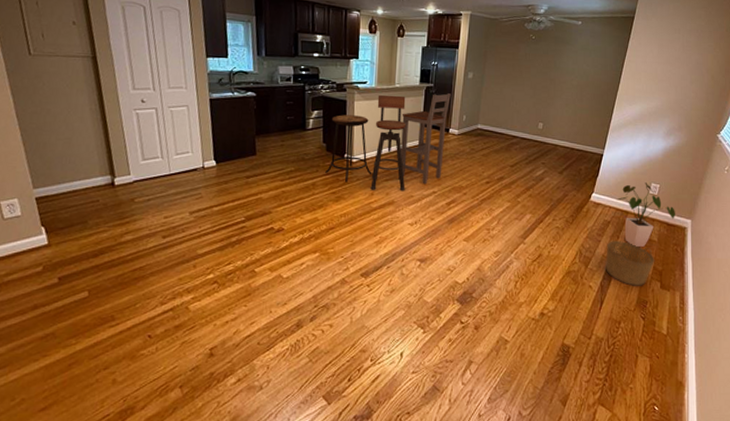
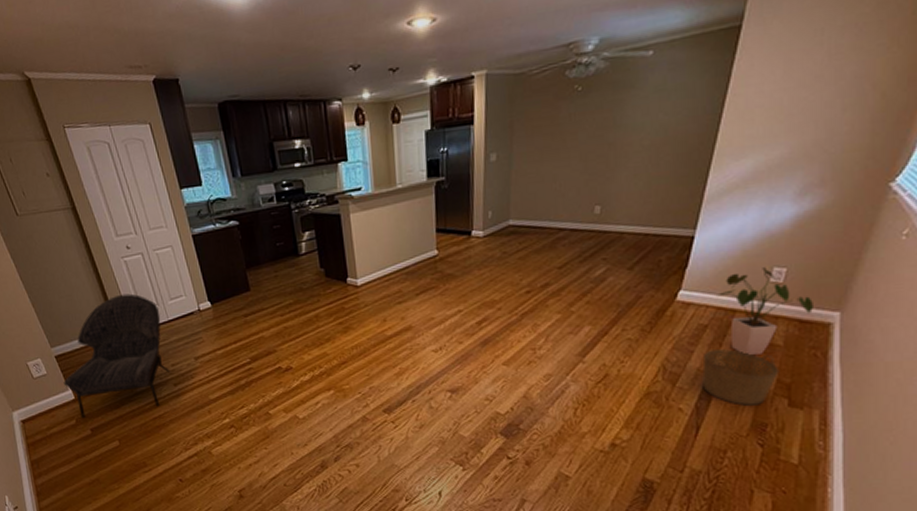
armchair: none [38,144,163,266] -> present [63,293,170,419]
bar stool: present [325,114,372,183] -> none [325,230,382,311]
bar stool: present [370,95,406,191] -> none [376,198,424,316]
bar stool: present [401,93,451,185] -> none [410,186,470,303]

